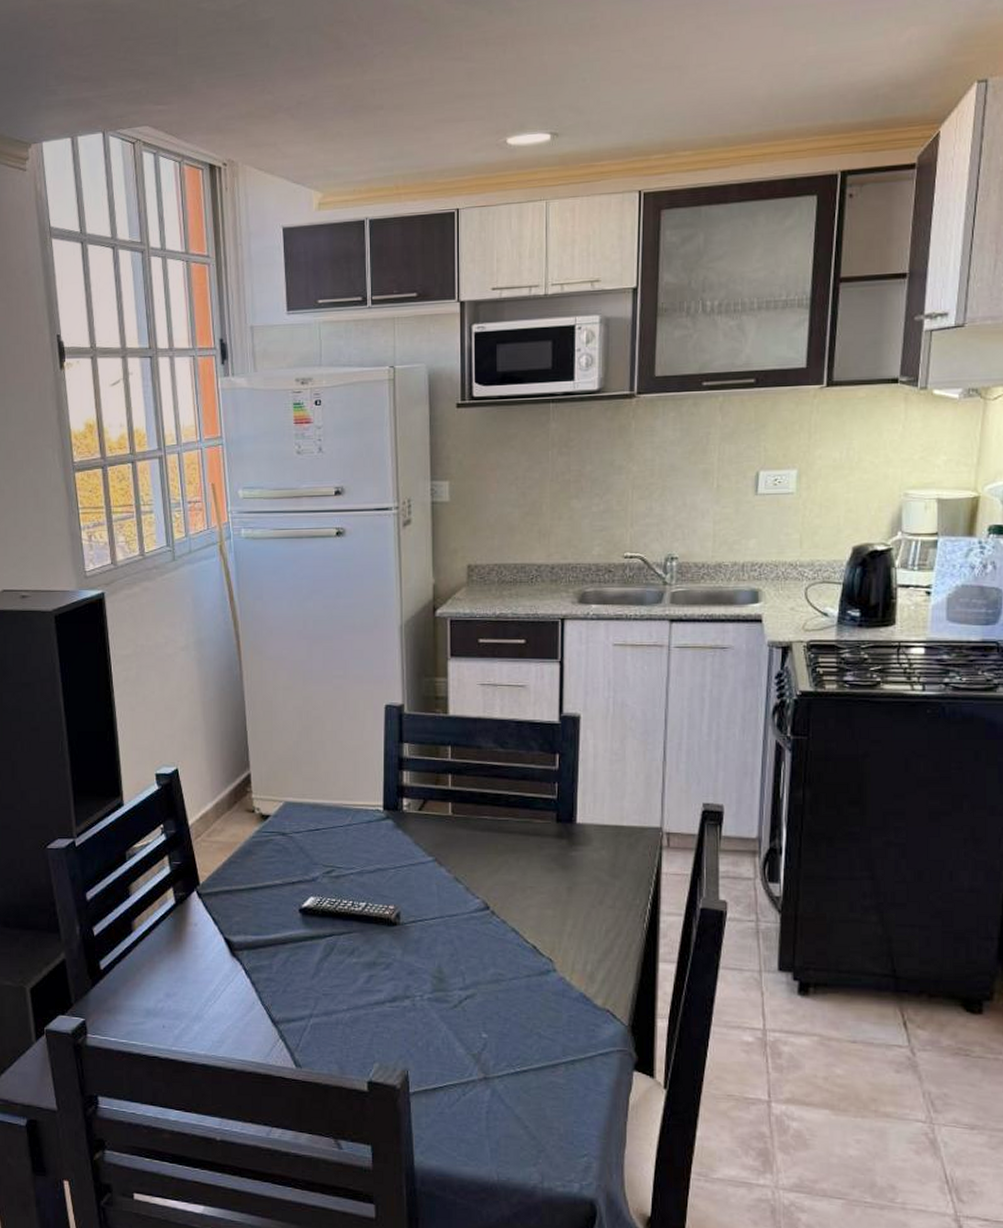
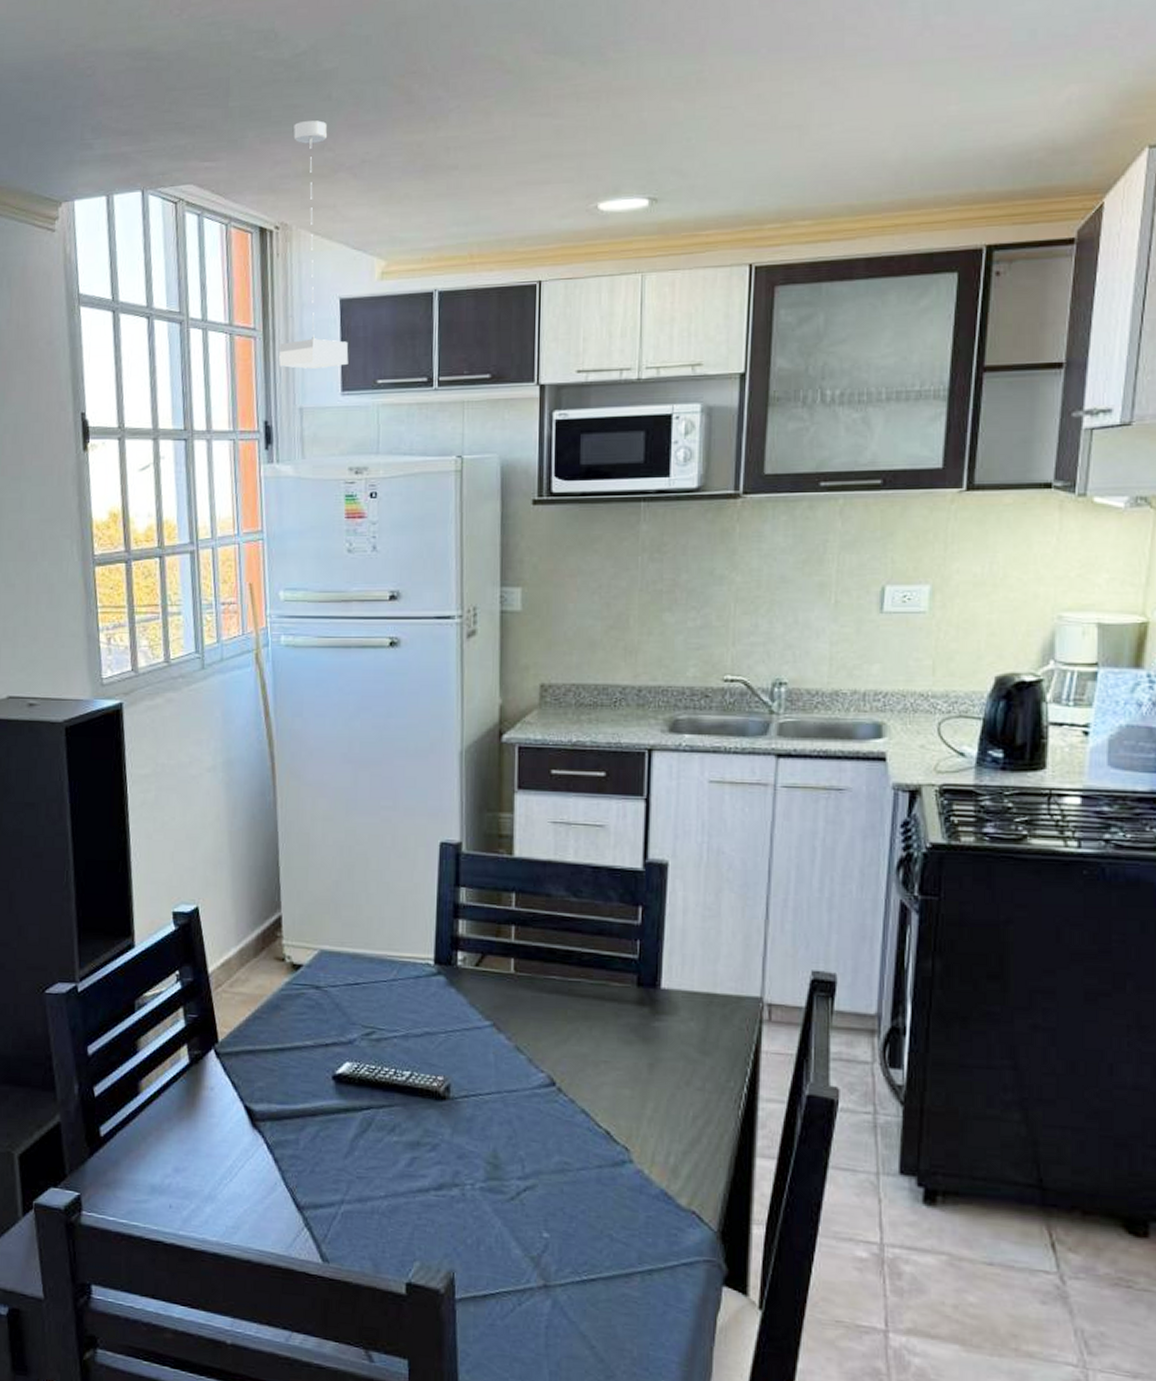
pendant lamp: none [231,66,292,291] -> present [279,120,349,369]

